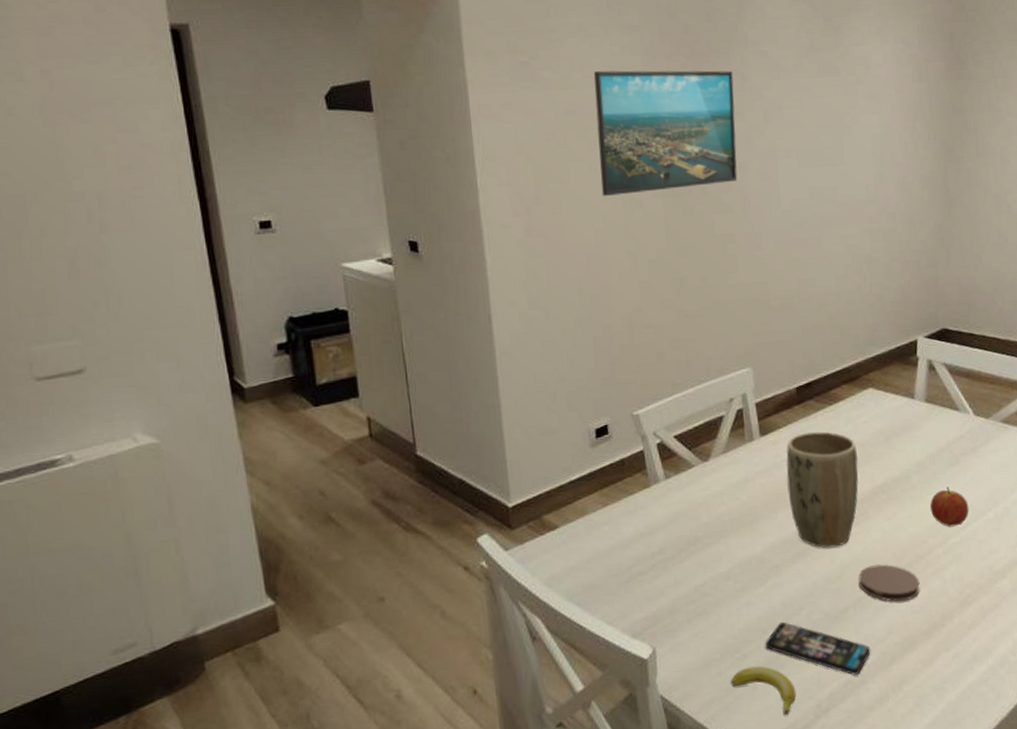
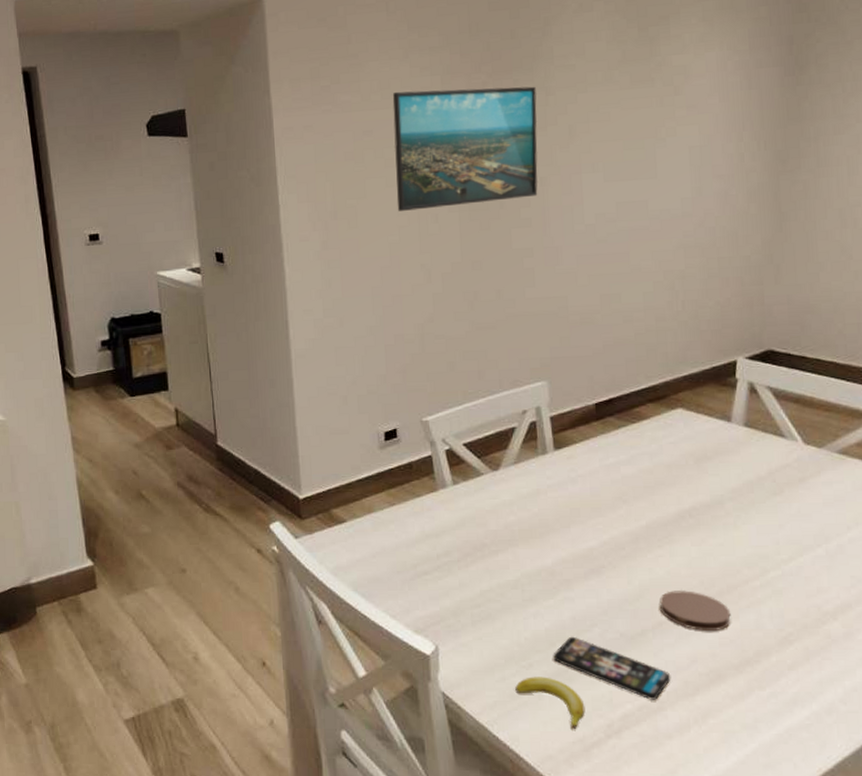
plant pot: present [786,431,859,548] -> none [581,449,663,568]
fruit: present [930,486,969,527] -> none [745,517,794,560]

